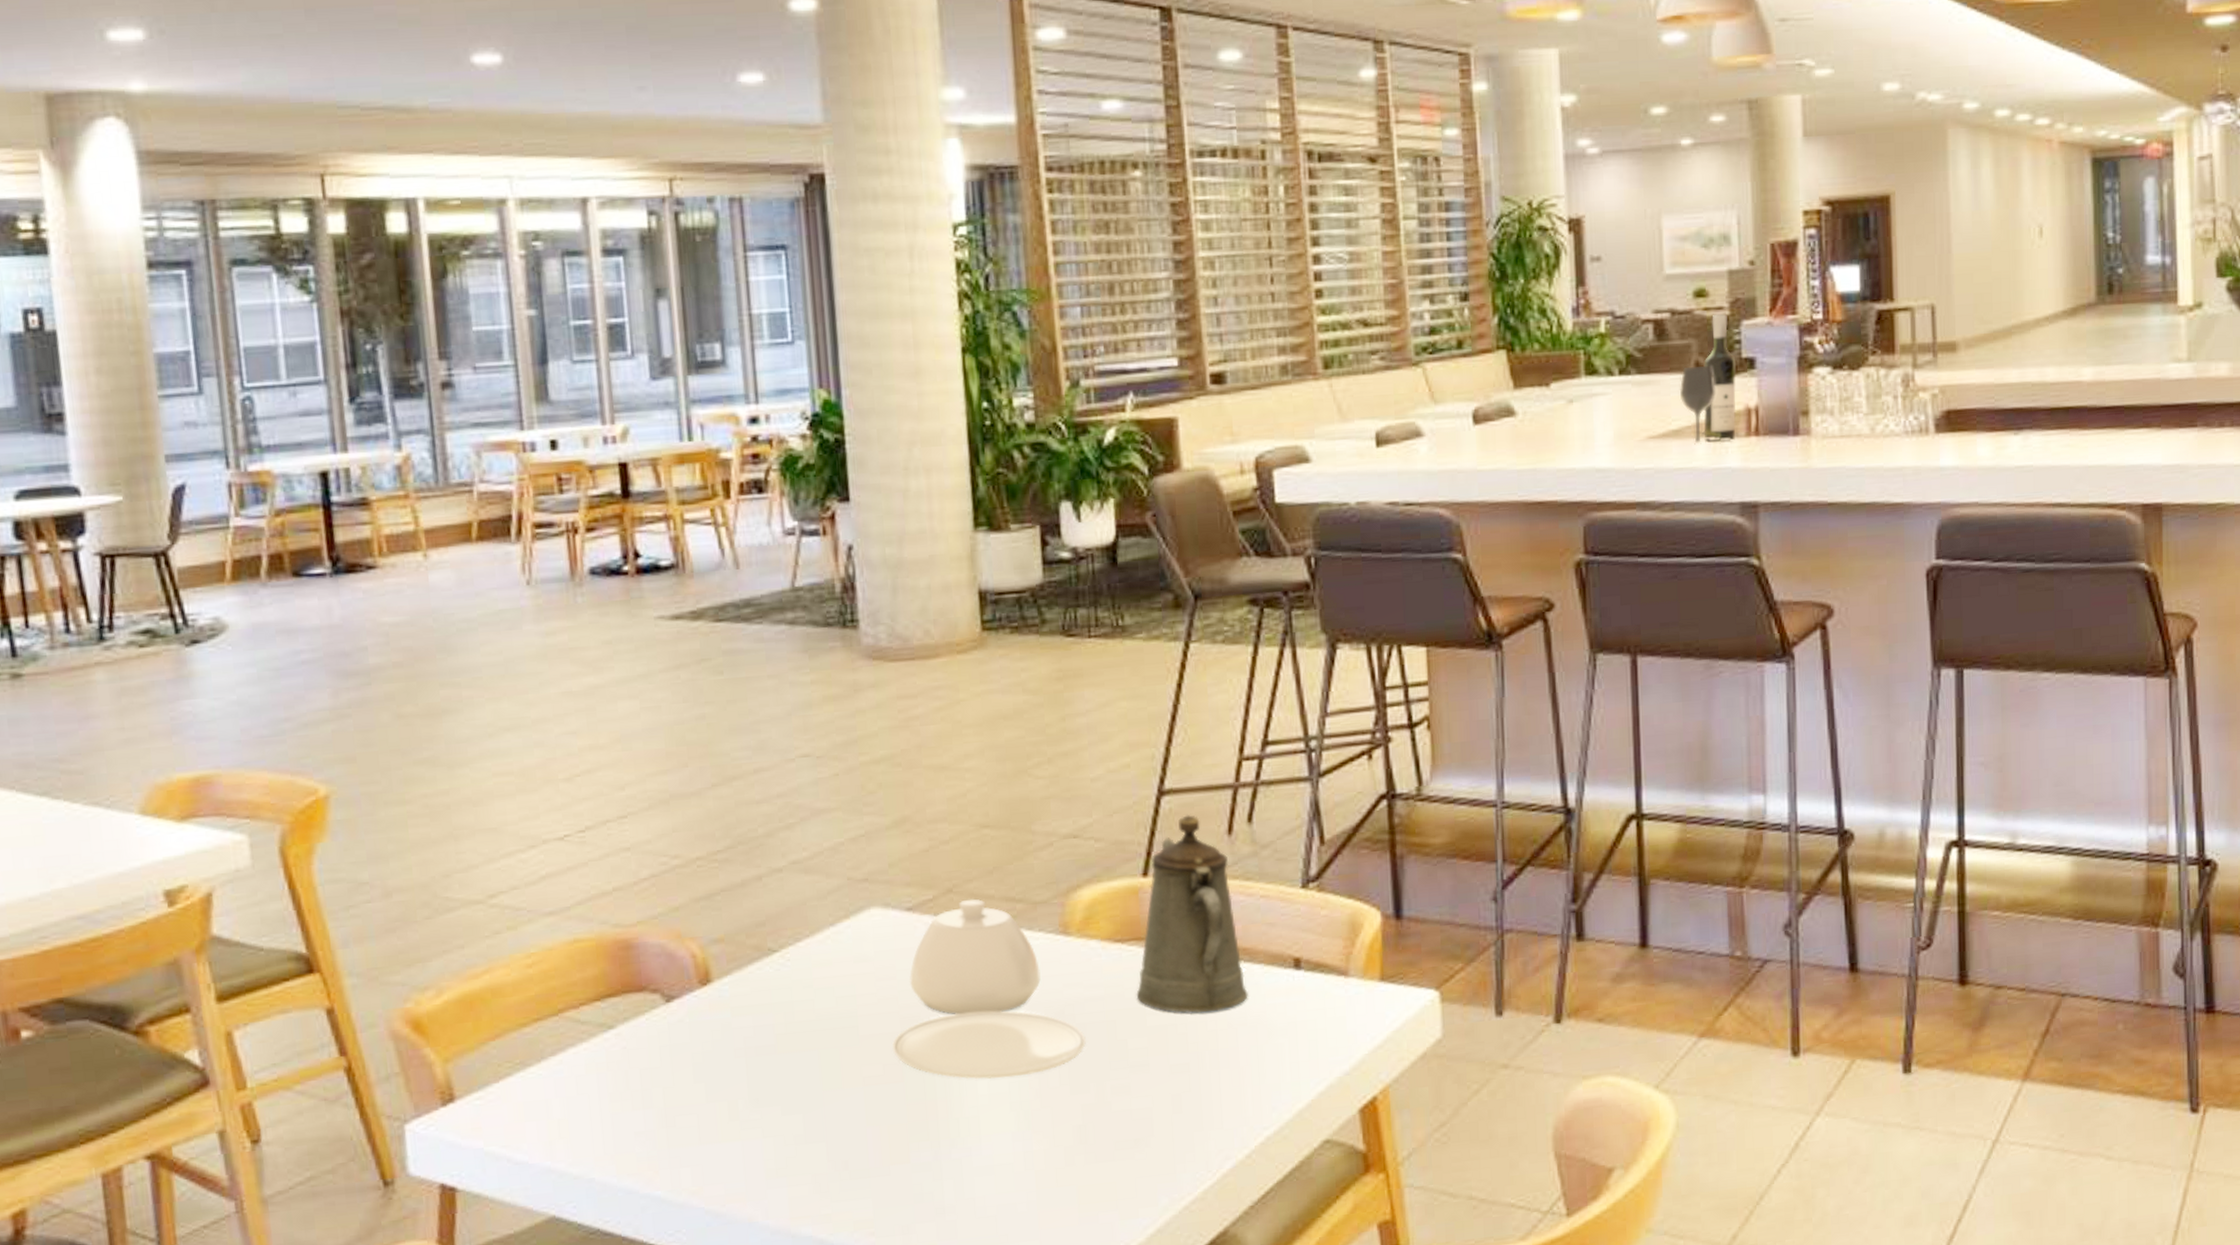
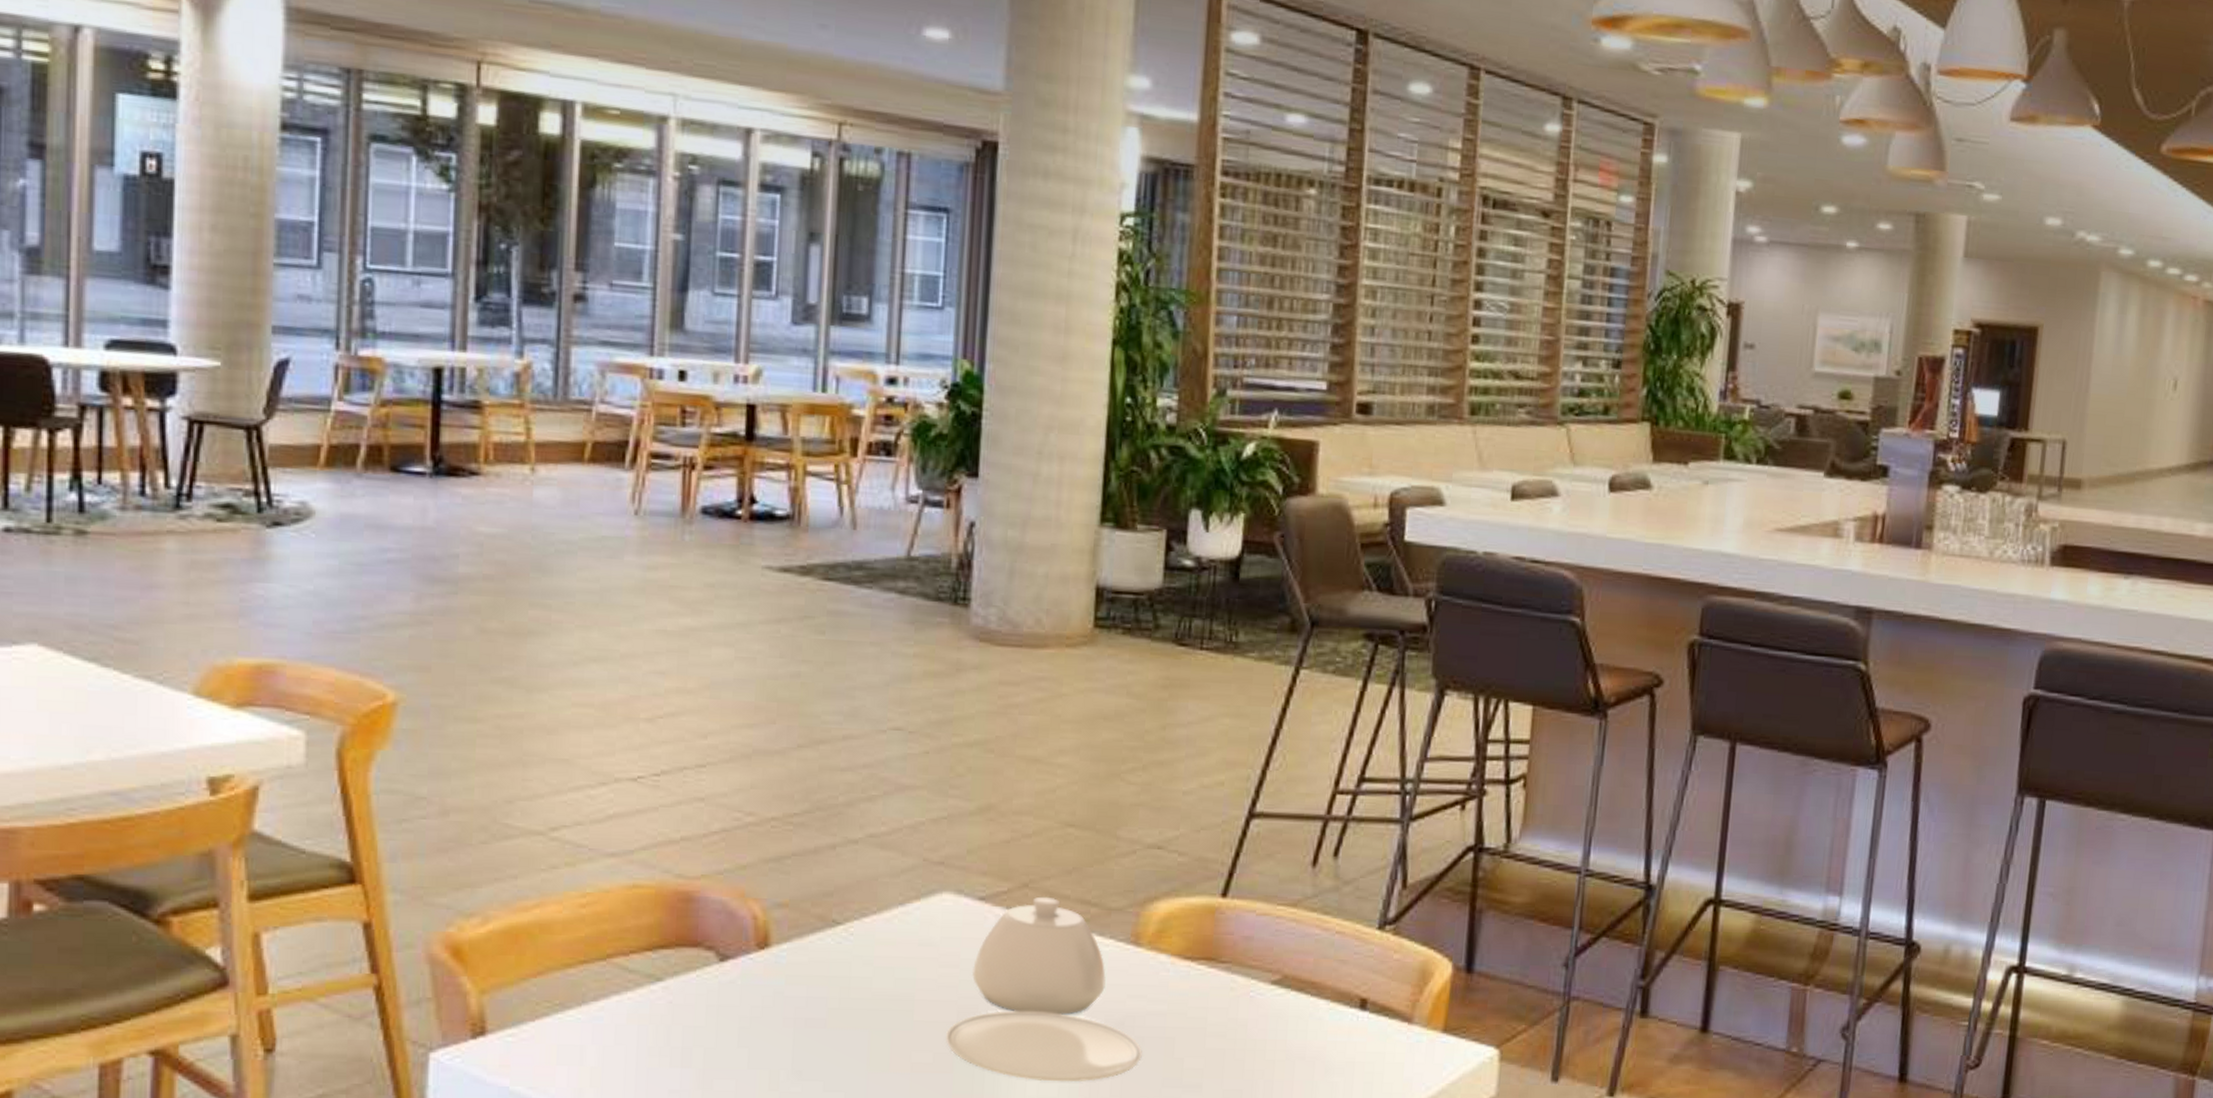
coffee pot: present [1136,814,1248,1013] -> none [1199,840,1311,1041]
wine glass: present [1679,366,1716,445] -> none [1812,466,1848,544]
bottle: present [1703,313,1737,444] -> none [1829,418,1870,546]

